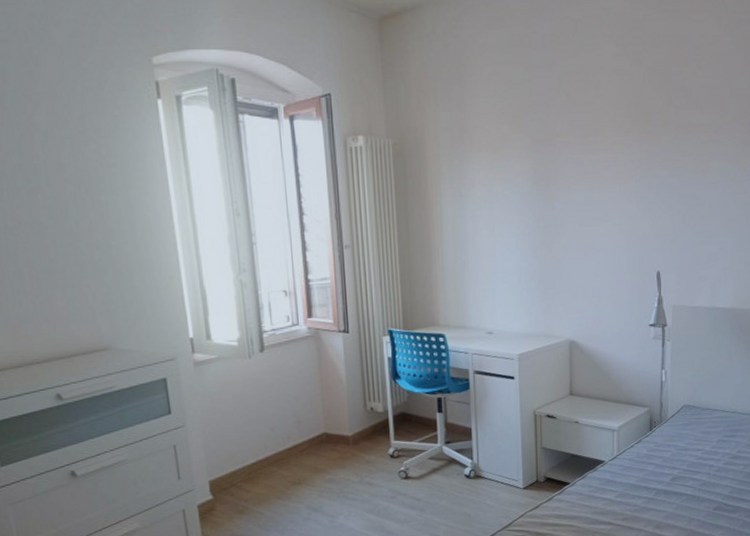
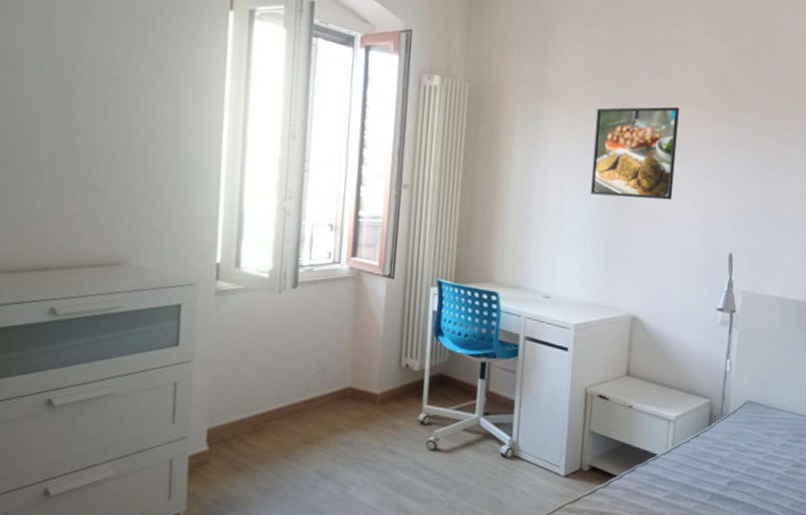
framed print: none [517,135,598,232] -> present [590,106,679,200]

